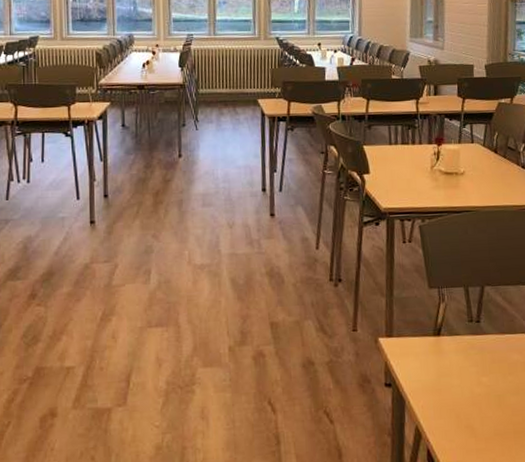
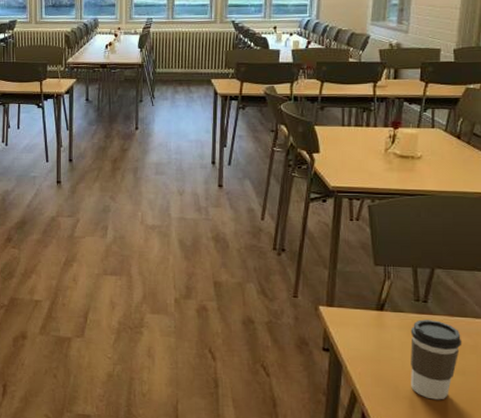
coffee cup: none [467,340,515,425] -> present [410,319,462,400]

